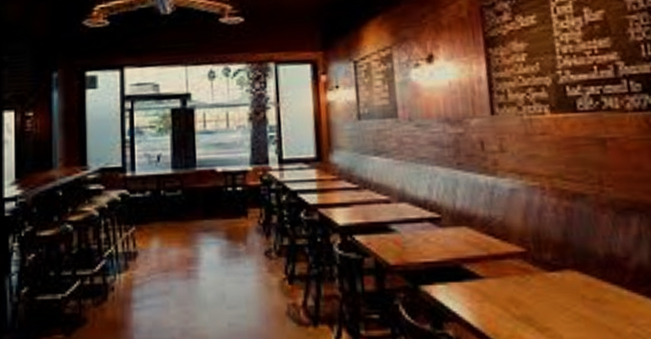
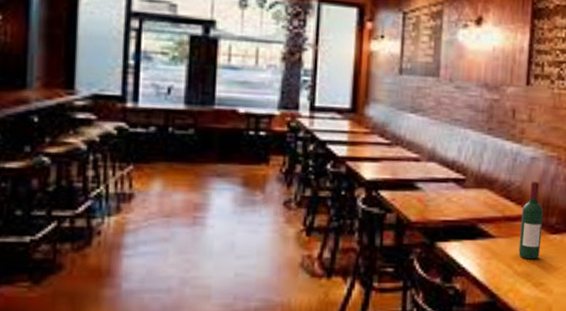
wine bottle: none [509,214,539,301] -> present [518,180,543,260]

